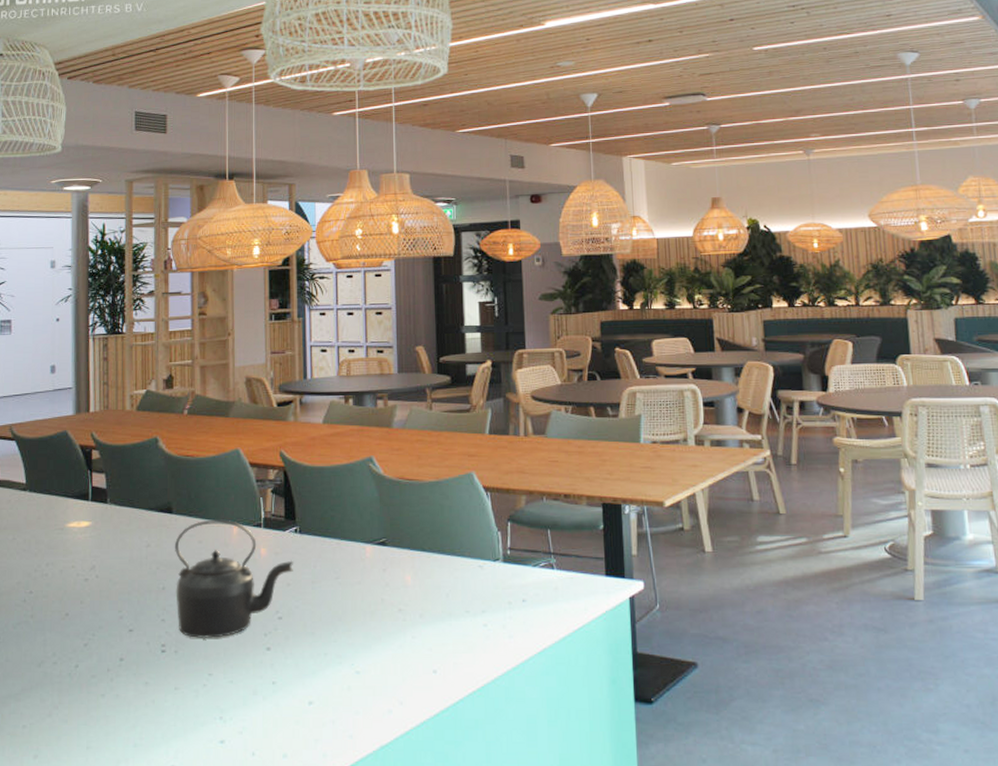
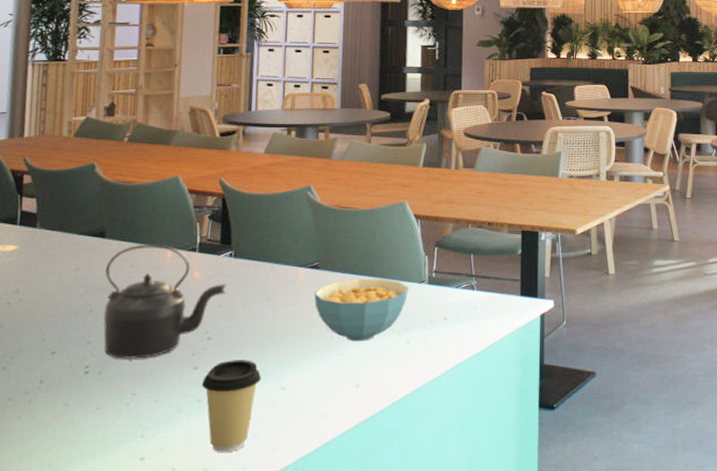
coffee cup: none [275,641,336,738] -> present [201,360,262,452]
cereal bowl: none [383,555,482,624] -> present [314,278,408,342]

